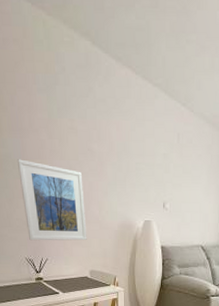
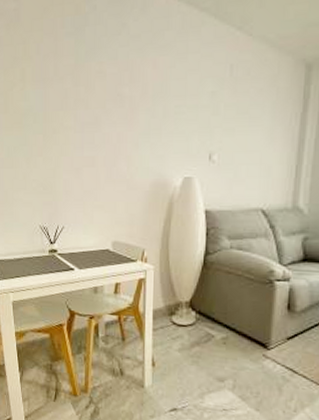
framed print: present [16,159,87,241] -> none [38,112,111,205]

